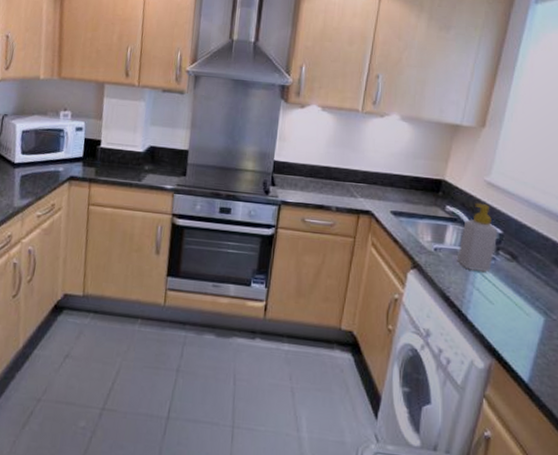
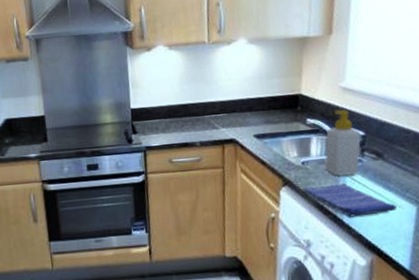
dish towel: none [431,274,524,318] -> present [303,183,397,217]

